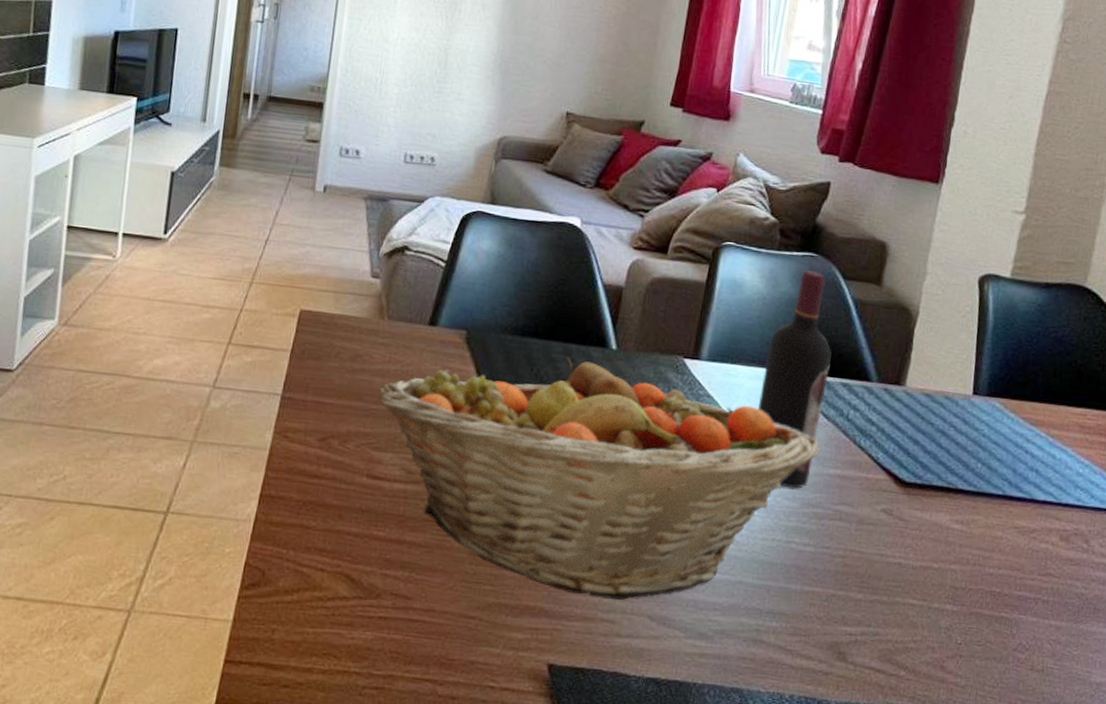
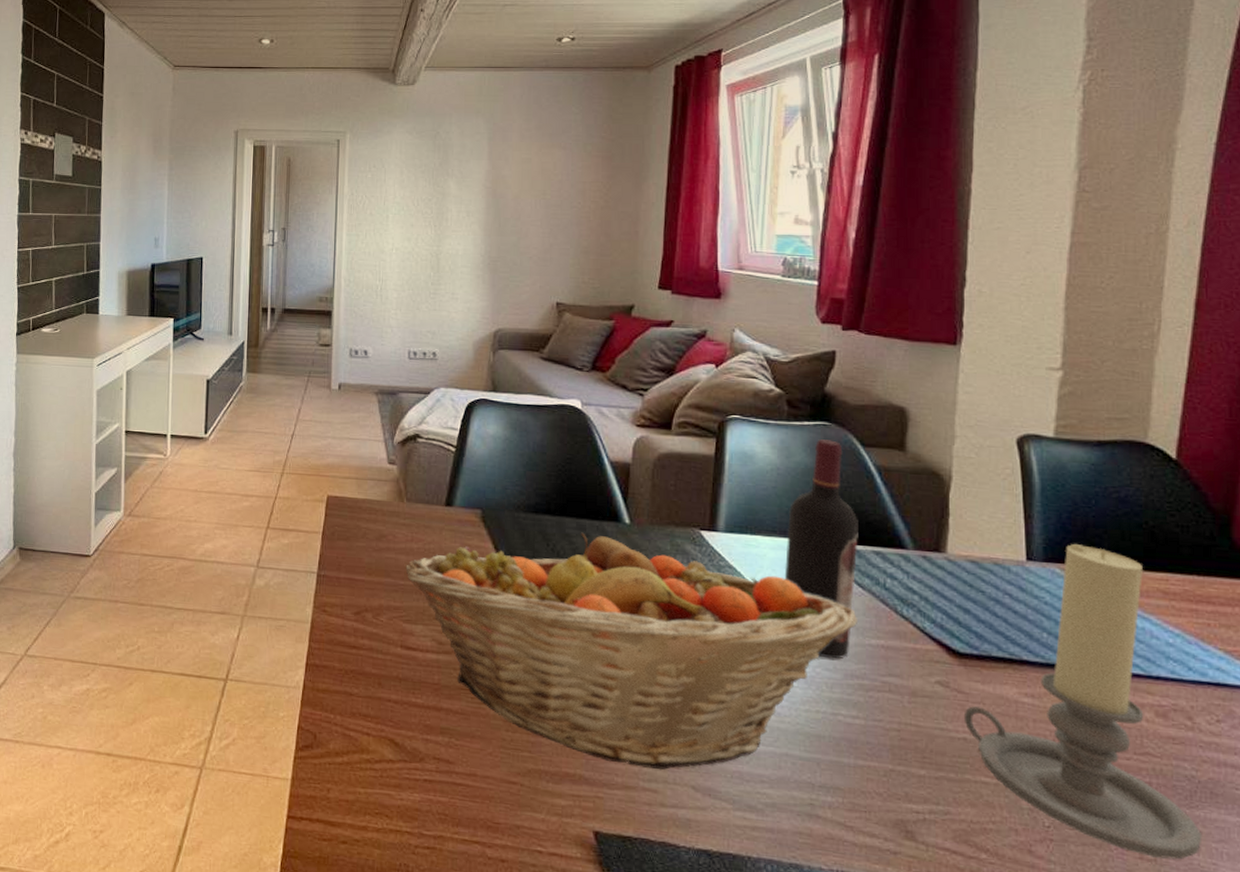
candle holder: none [901,380,1083,670] -> present [963,544,1203,860]

